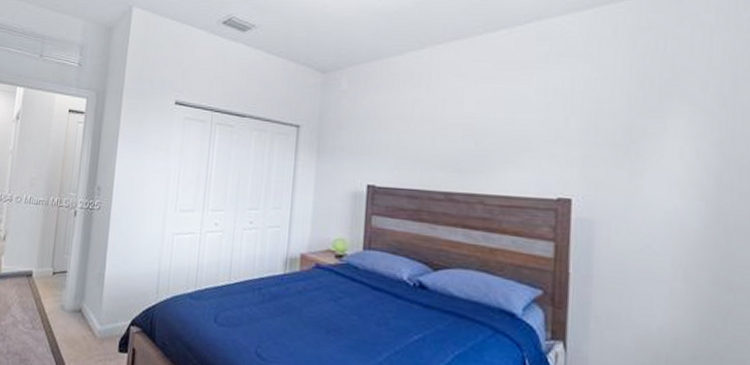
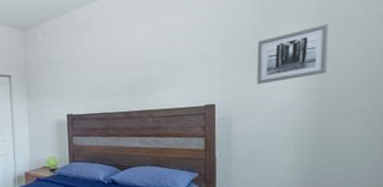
wall art: none [631,114,734,181] -> present [257,24,329,85]

